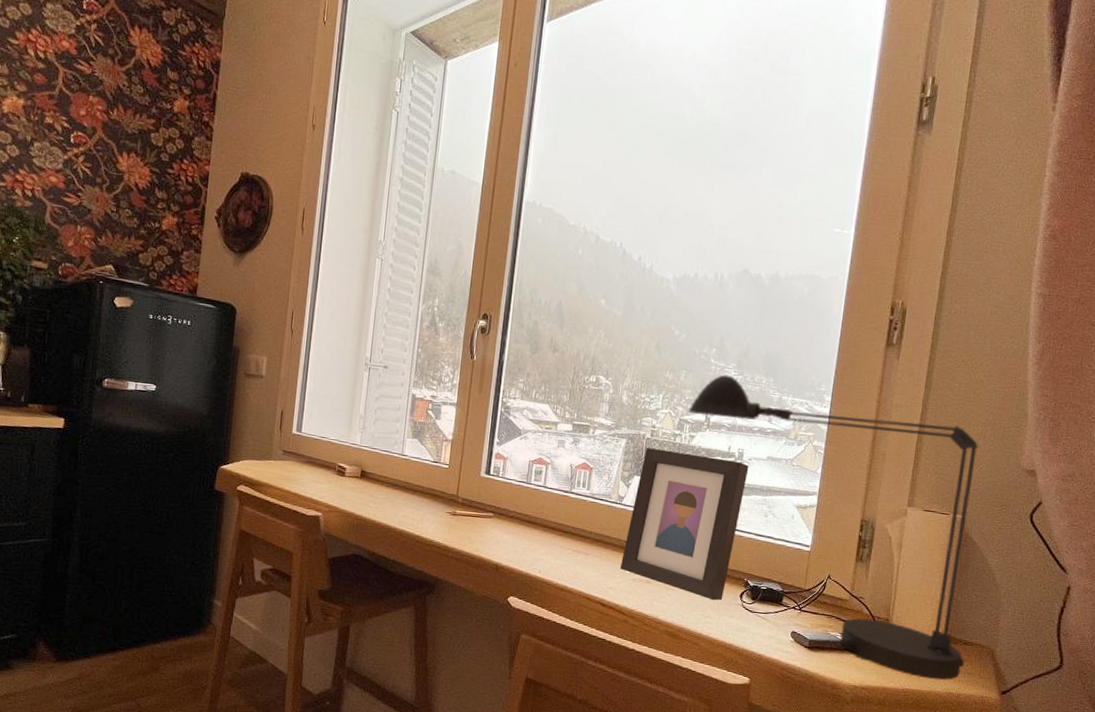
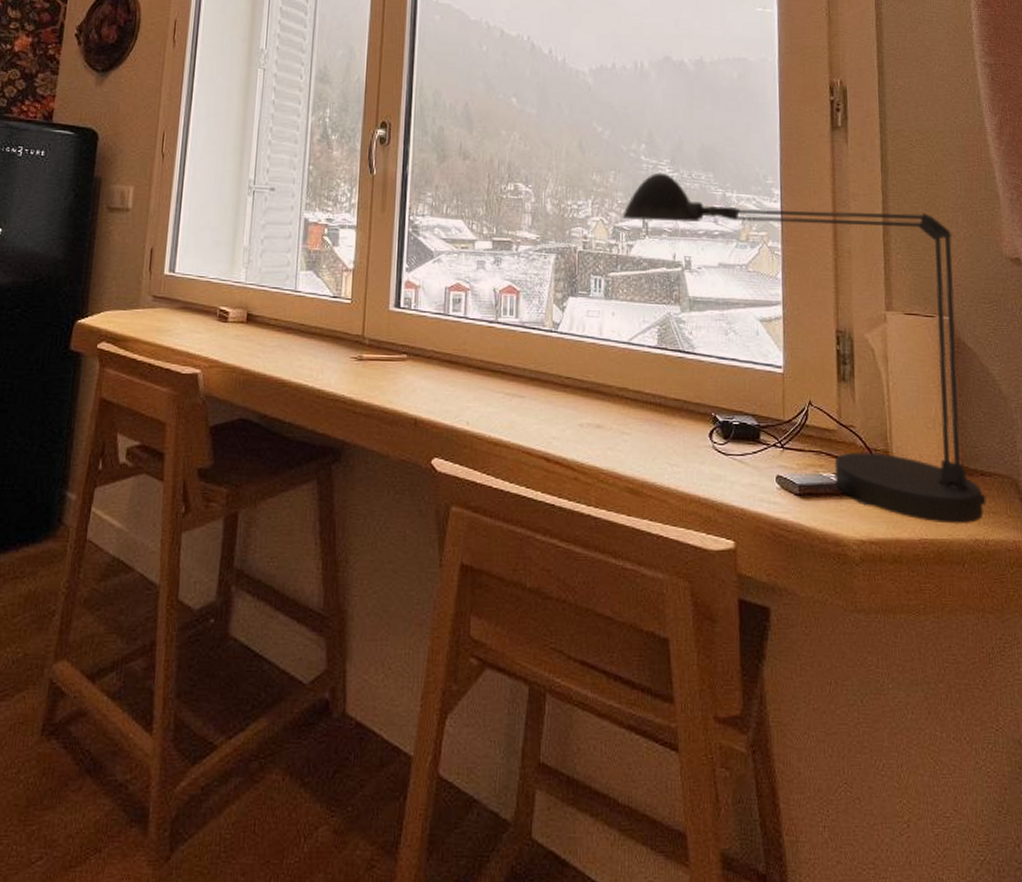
picture frame: present [619,447,749,601] -> none [562,261,699,444]

